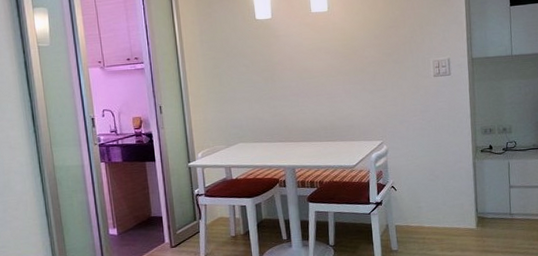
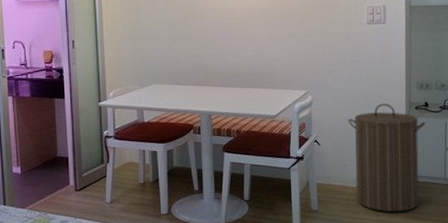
laundry hamper: none [421,148,491,248] -> present [348,103,426,213]

